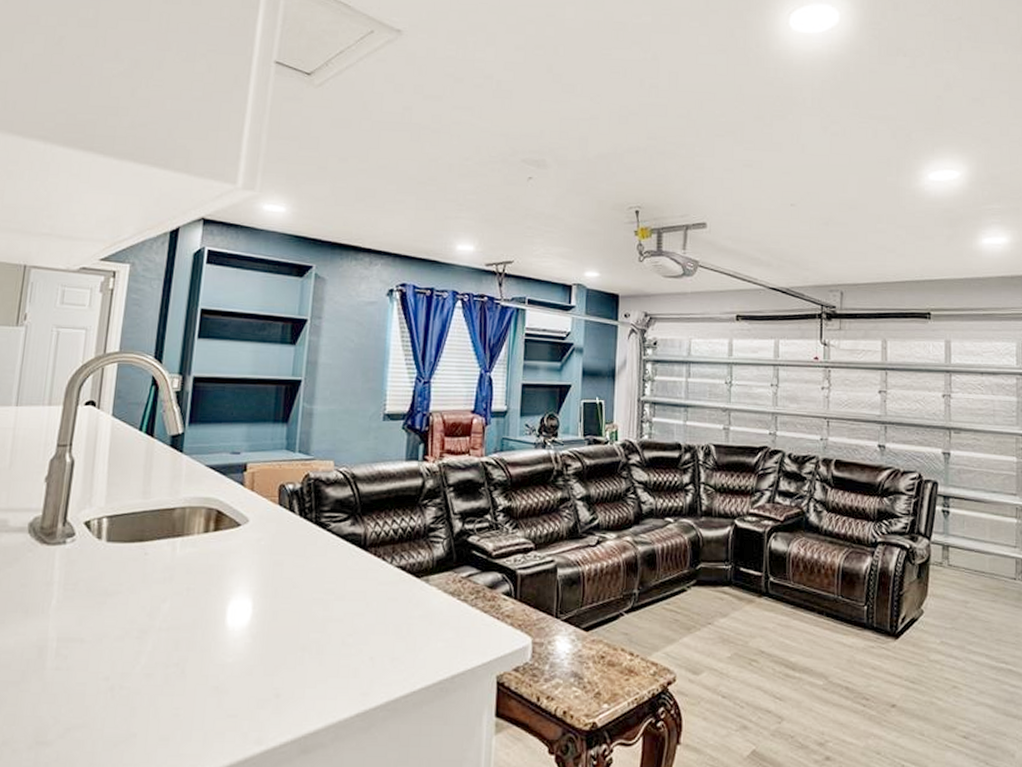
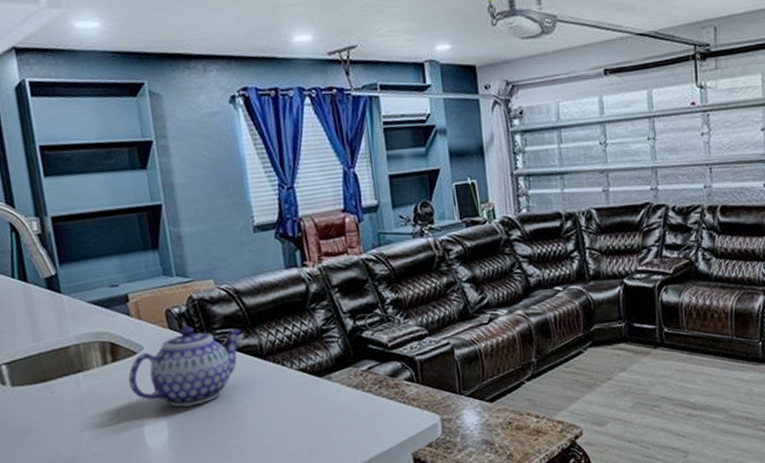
teapot: none [225,505,350,590] -> present [128,326,242,407]

